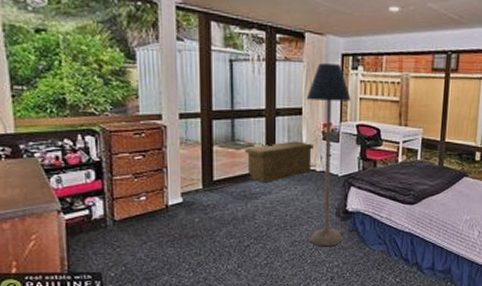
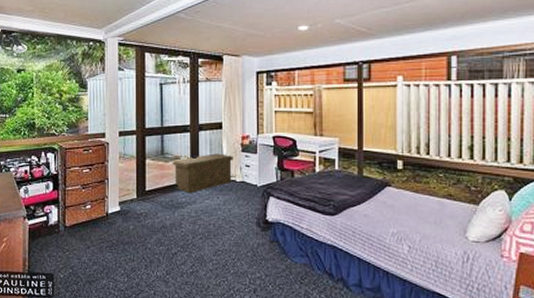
floor lamp: present [306,63,351,246] -> none [225,81,267,256]

